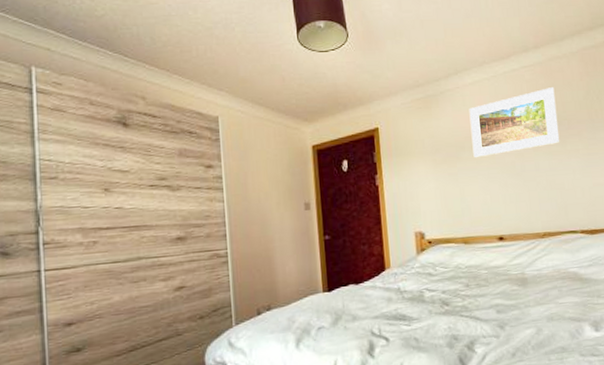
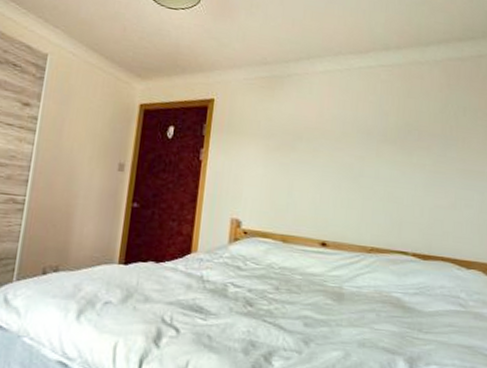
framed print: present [469,87,560,158] -> none [310,92,410,154]

